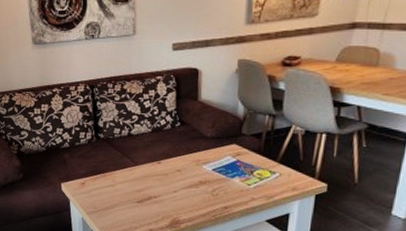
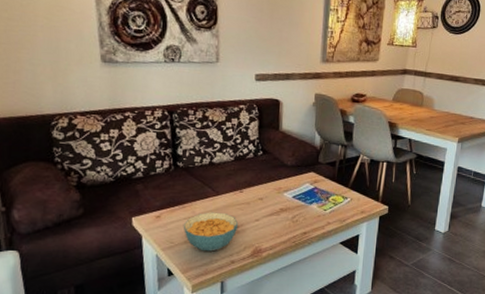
cereal bowl: none [104,181,157,219] -> present [183,212,239,252]

